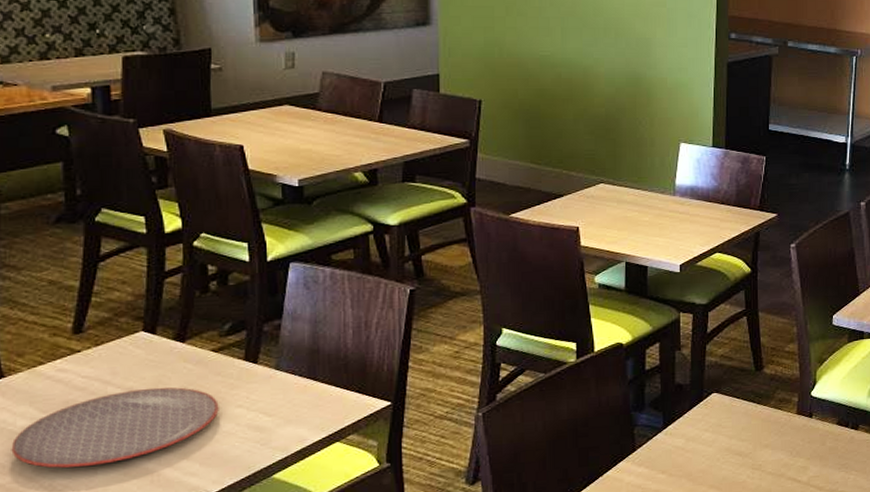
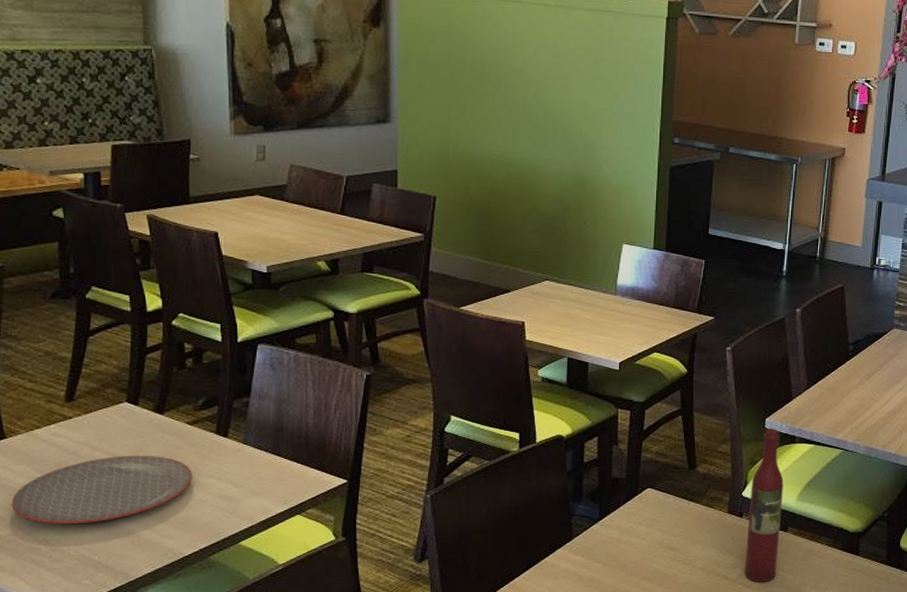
wine bottle: none [816,324,853,484] -> present [744,428,784,582]

